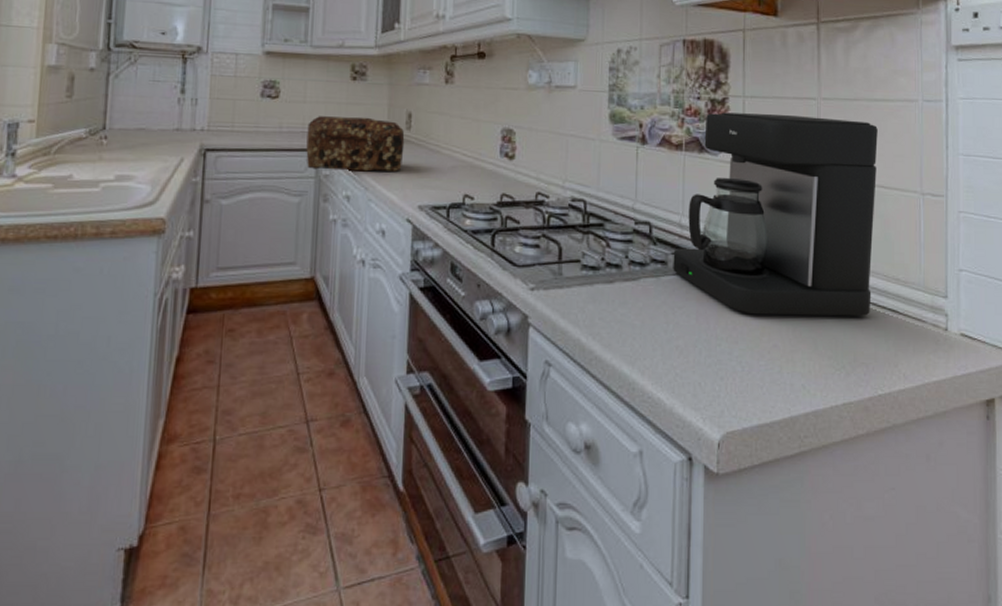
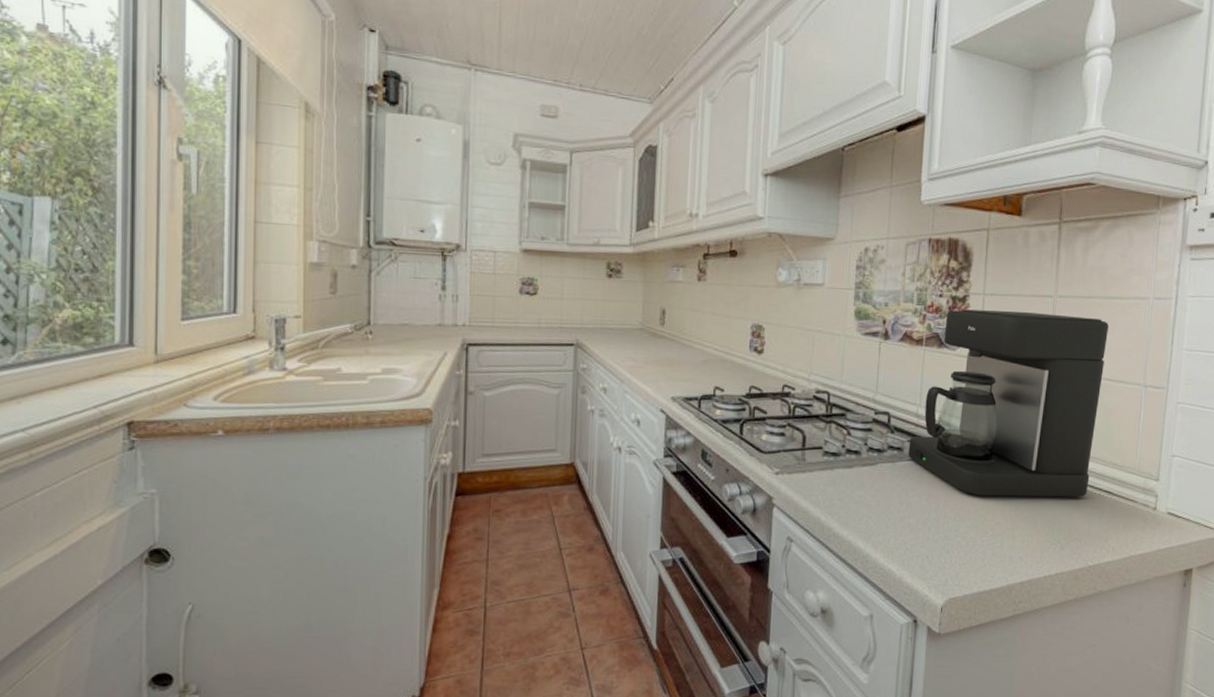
bread loaf: present [306,116,405,172] -> none [564,312,659,365]

